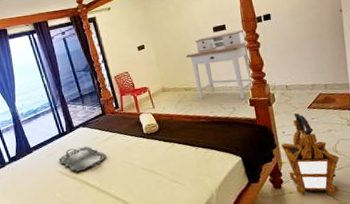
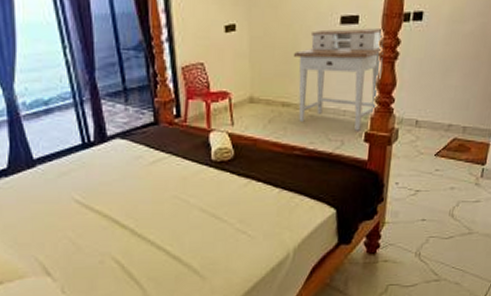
serving tray: present [58,146,107,172] -> none [77,168,152,205]
lantern: present [281,113,340,196] -> none [389,160,454,270]

